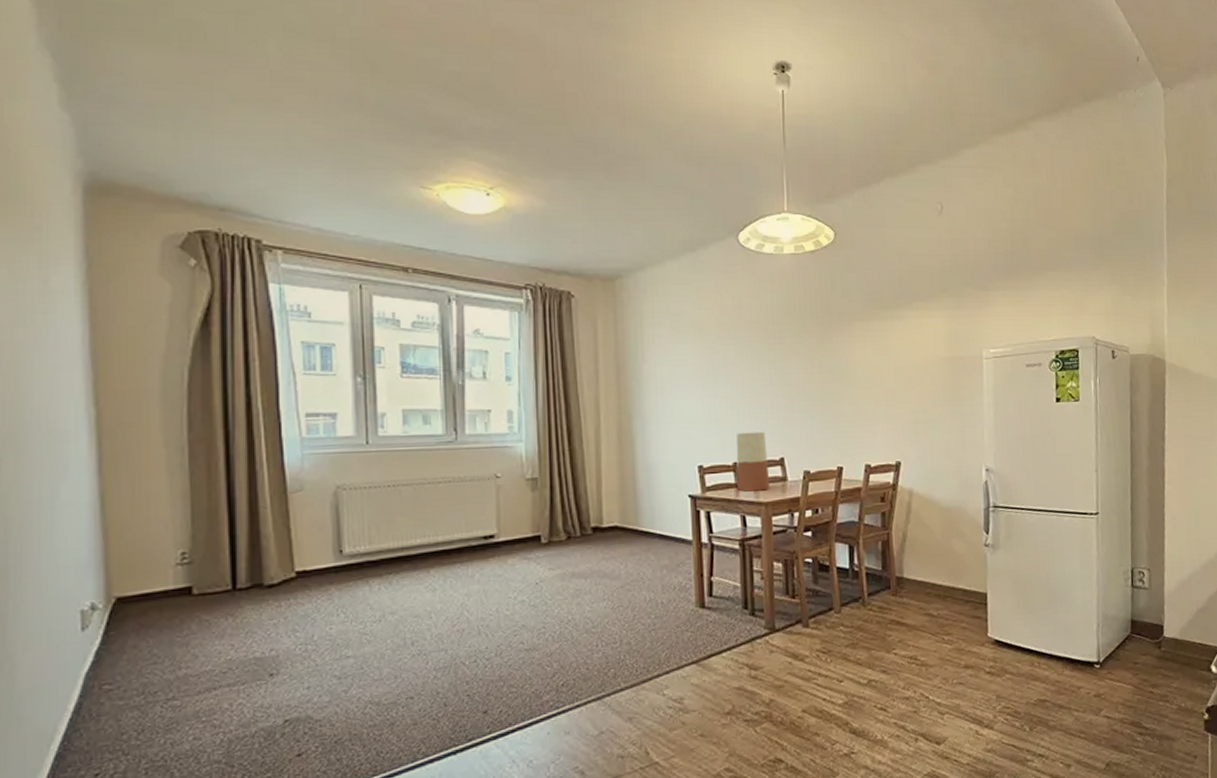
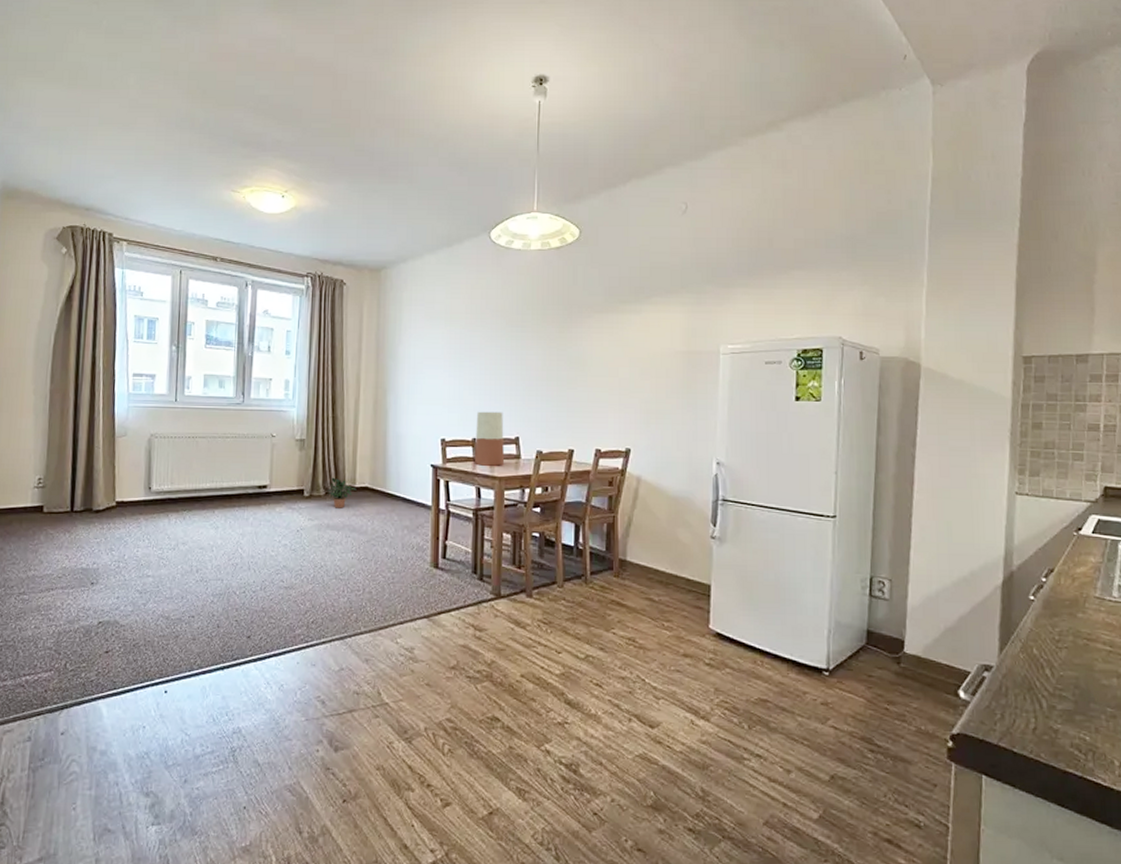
potted plant: none [567,518,604,555] -> present [326,477,357,510]

